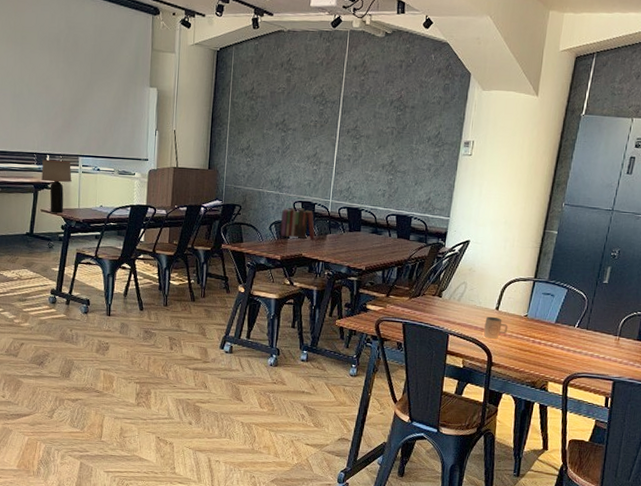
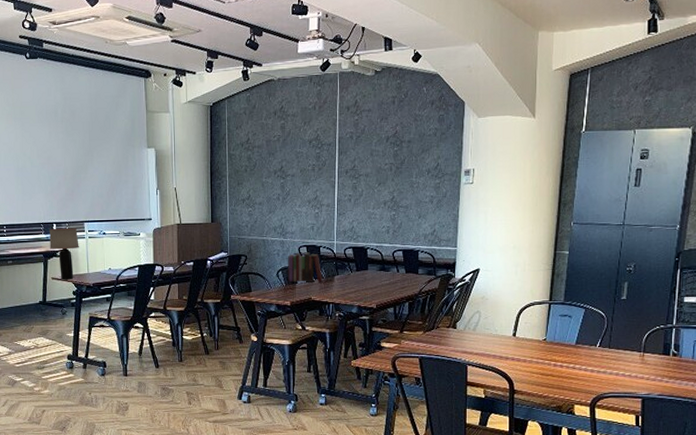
mug: present [484,316,509,340] -> none [503,343,528,367]

